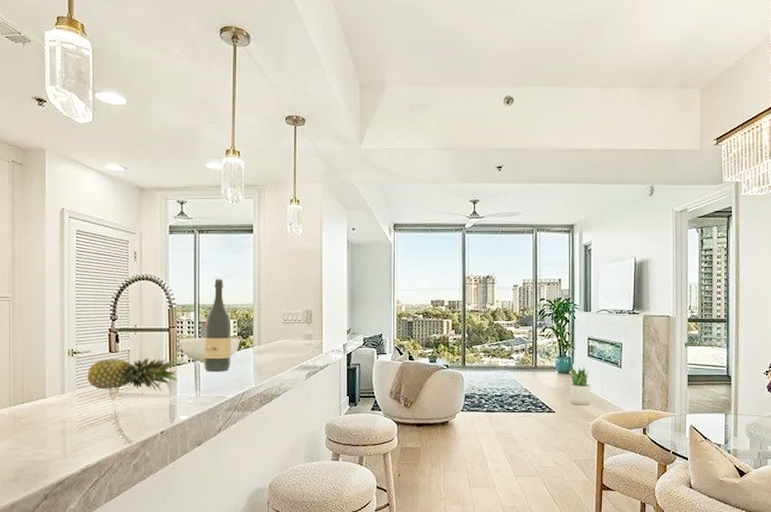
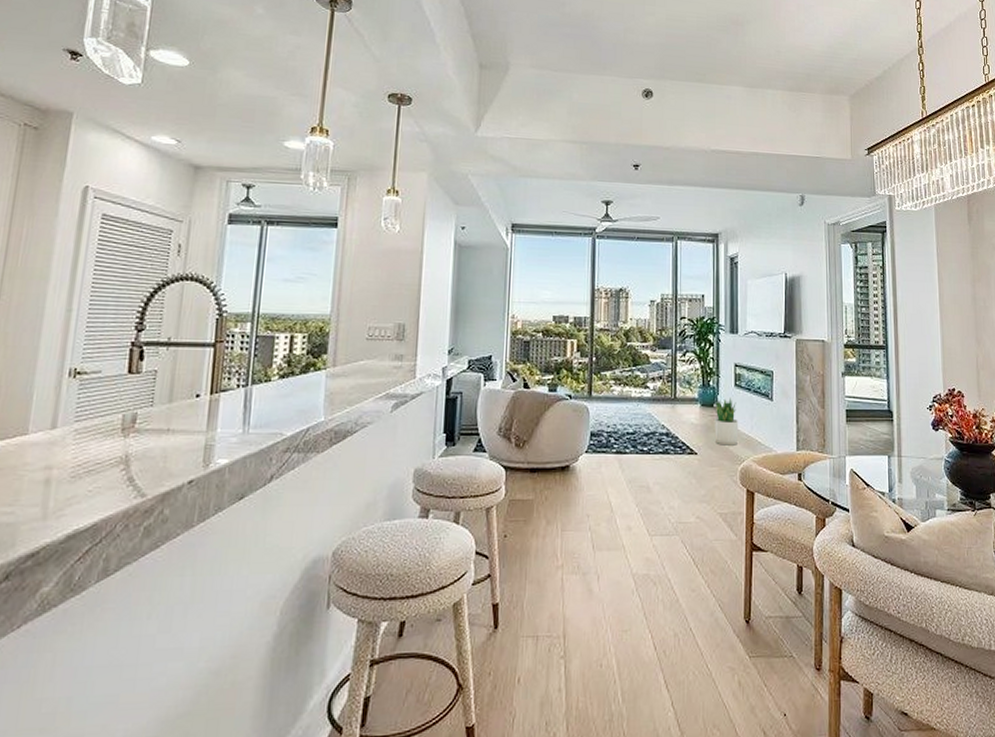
fruit: present [87,357,179,390] -> none [91,380,222,424]
bowl: present [179,338,241,362] -> none [227,355,311,388]
wine bottle: present [204,279,232,372] -> none [258,282,300,401]

